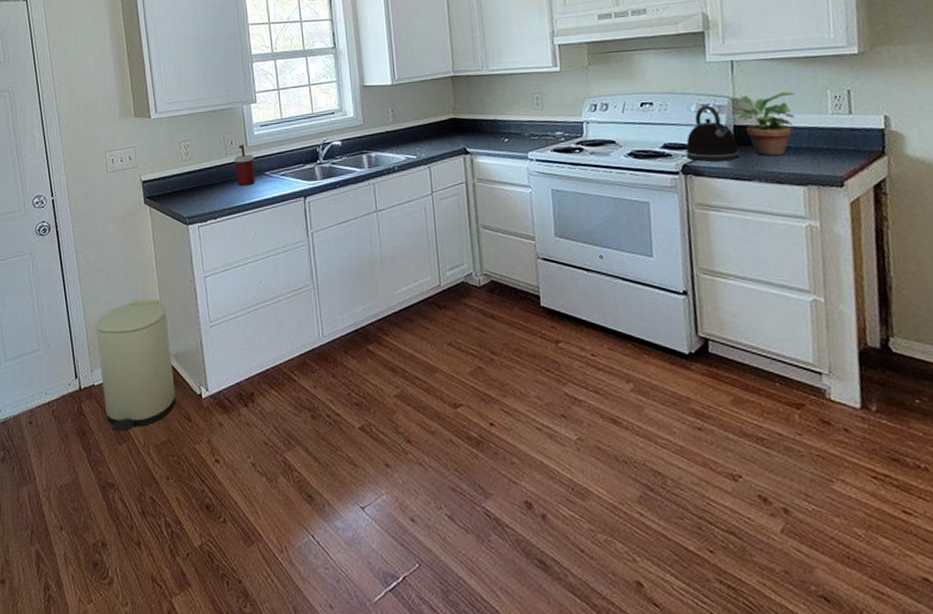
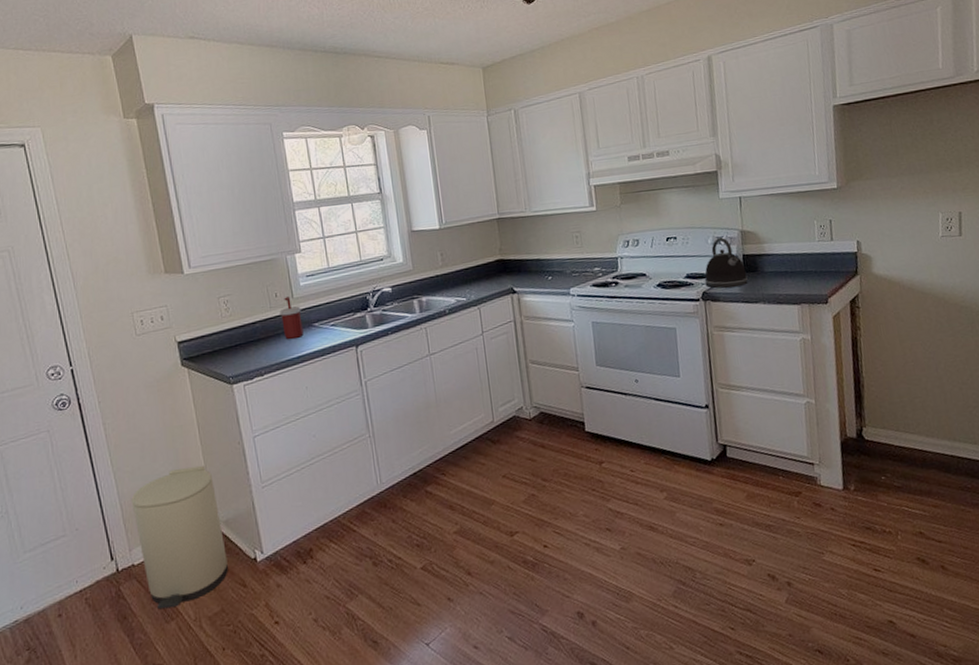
potted plant: present [735,91,796,156] -> none [743,223,791,281]

